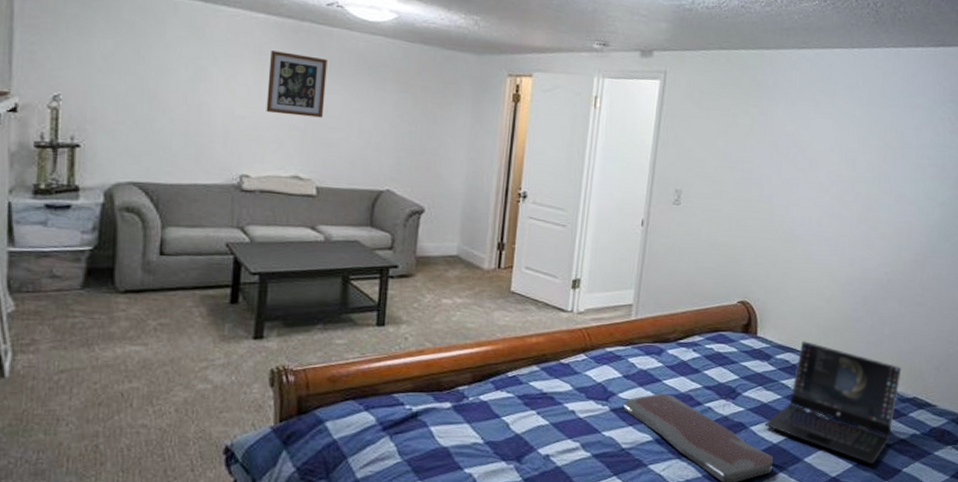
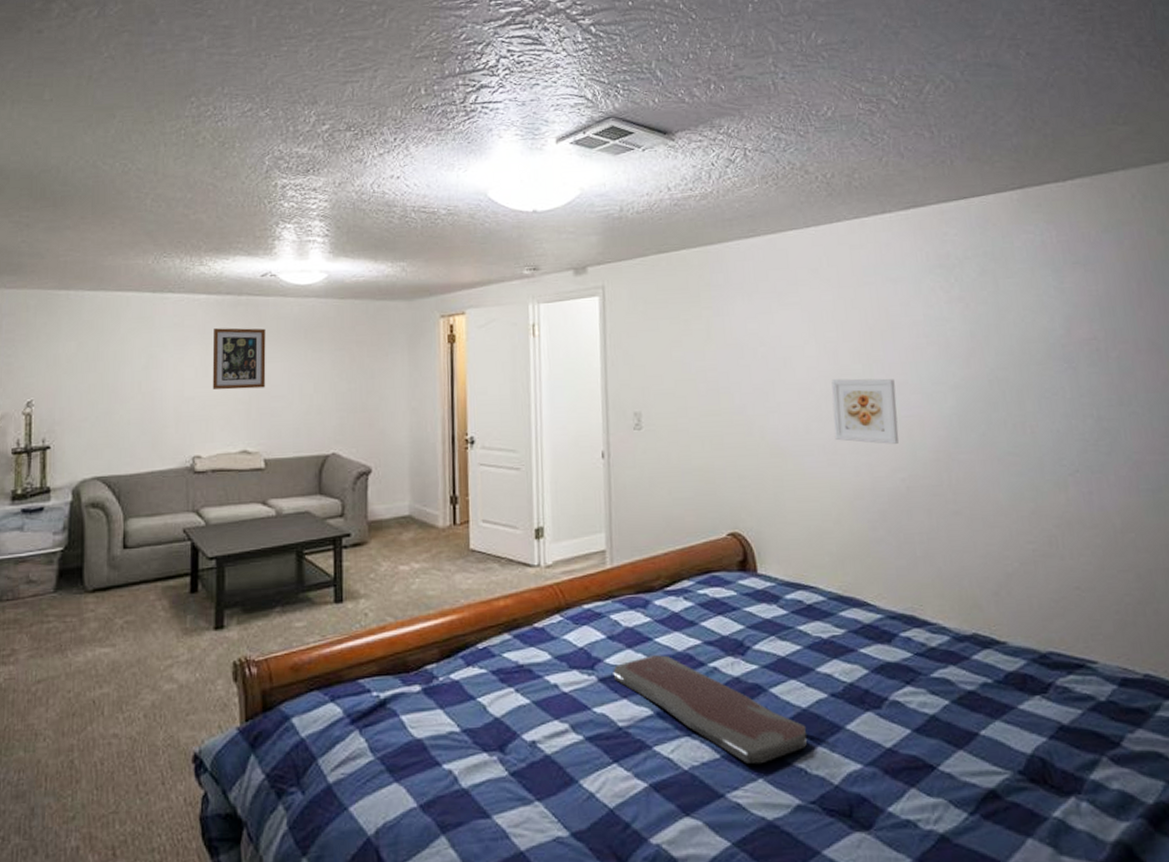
laptop: present [764,341,902,465] -> none [786,574,954,728]
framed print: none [839,184,896,244] -> present [831,378,899,444]

